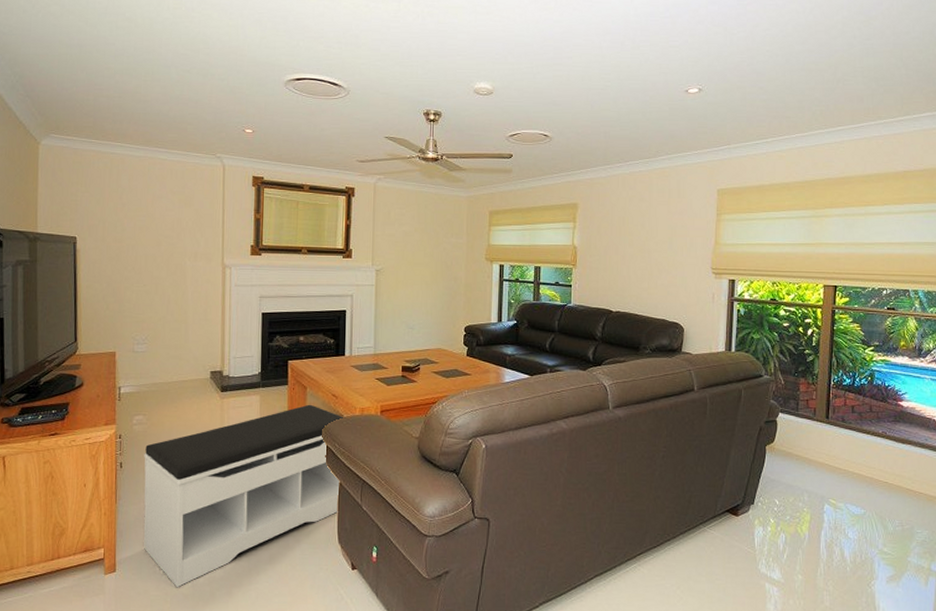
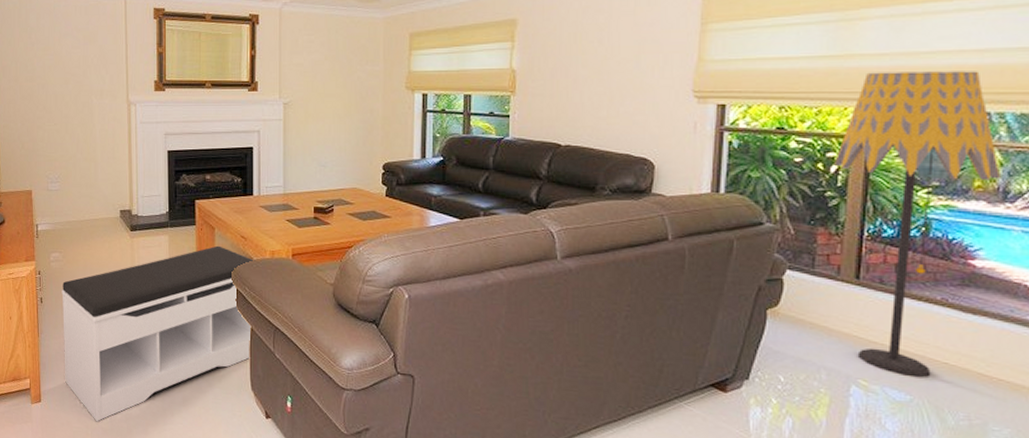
floor lamp: none [810,257,916,494] -> present [834,71,1000,377]

